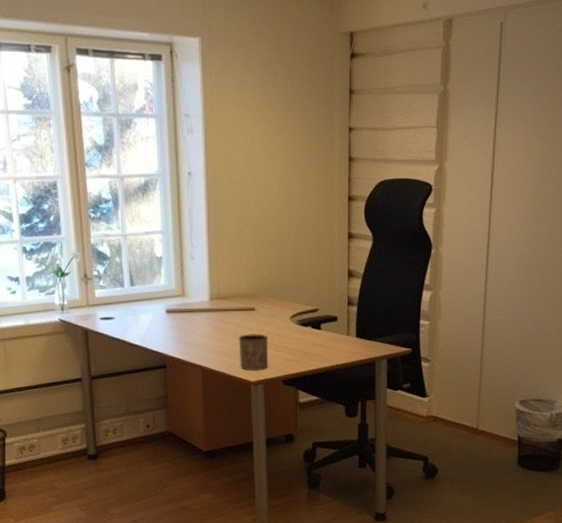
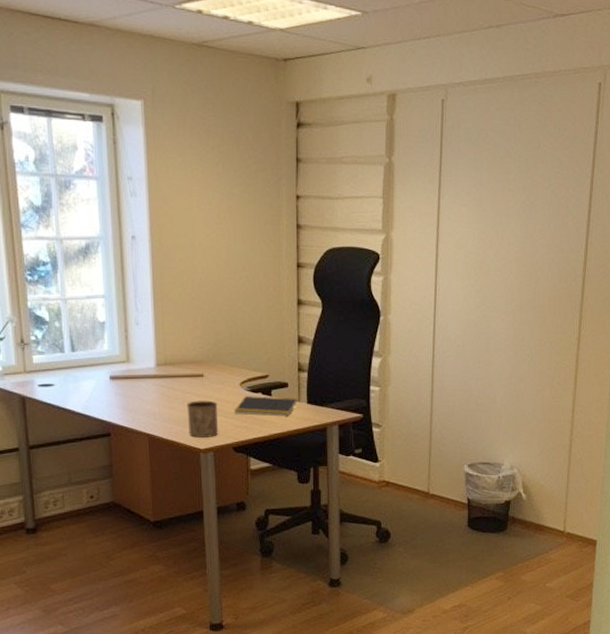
notepad: none [284,330,346,351] -> present [234,396,297,418]

